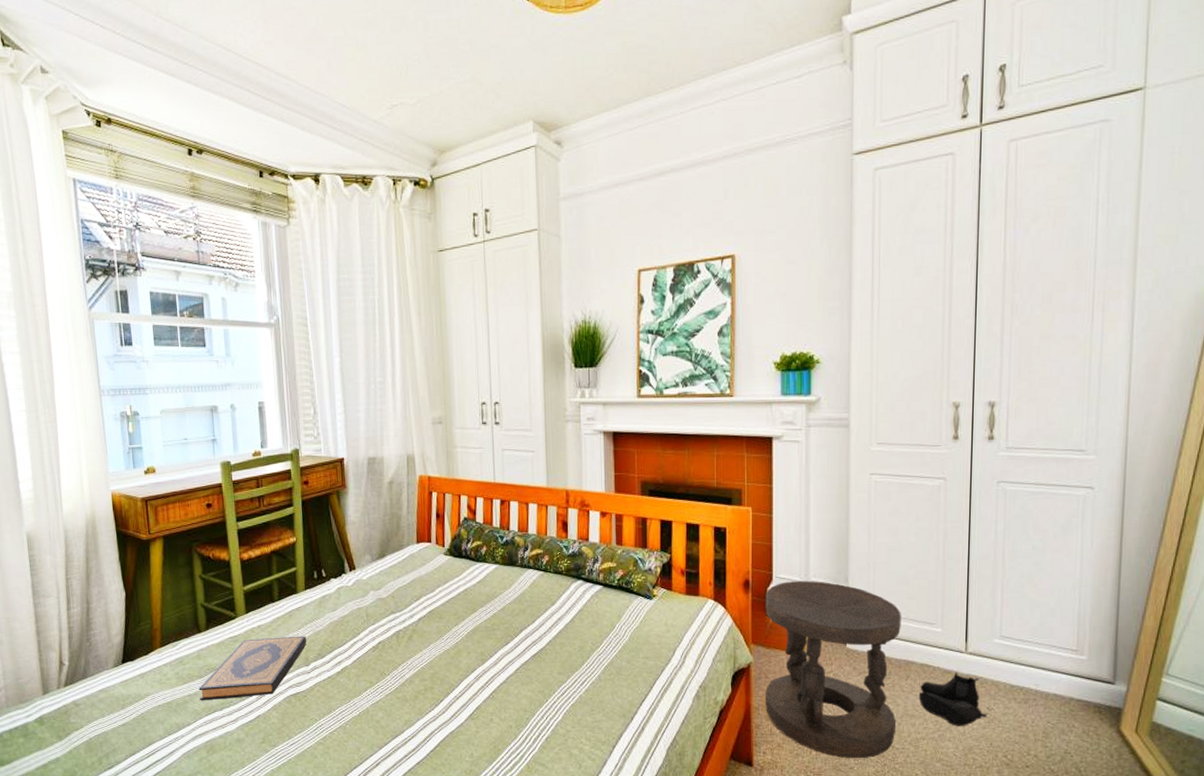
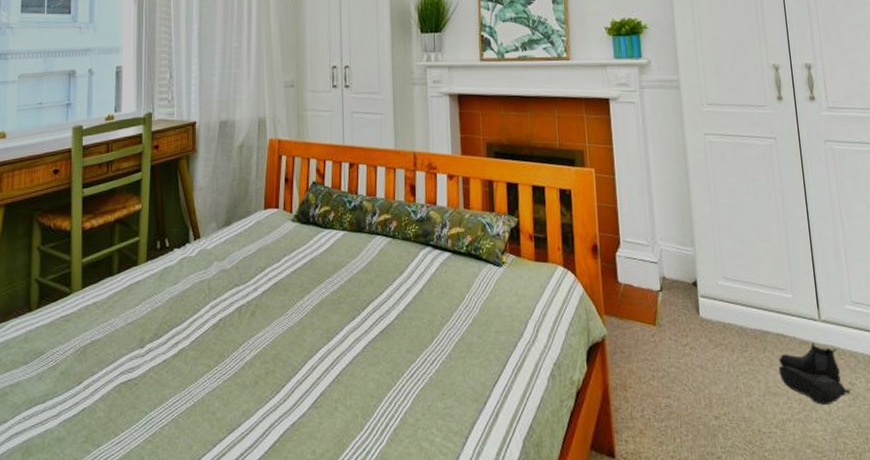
hardback book: present [198,636,307,701] -> none [21,313,144,392]
stool: present [765,581,901,759] -> none [614,244,760,446]

